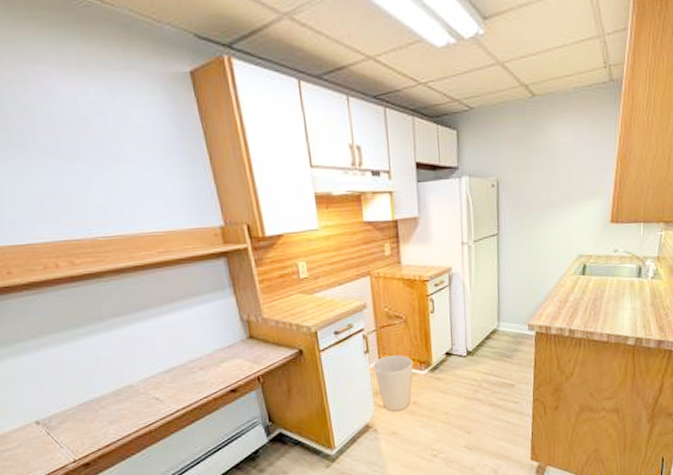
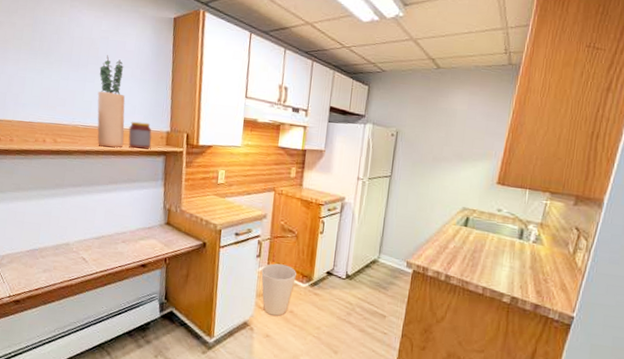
vase: none [105,136,168,260] -> present [97,55,126,148]
jar: none [168,219,205,254] -> present [128,121,152,149]

